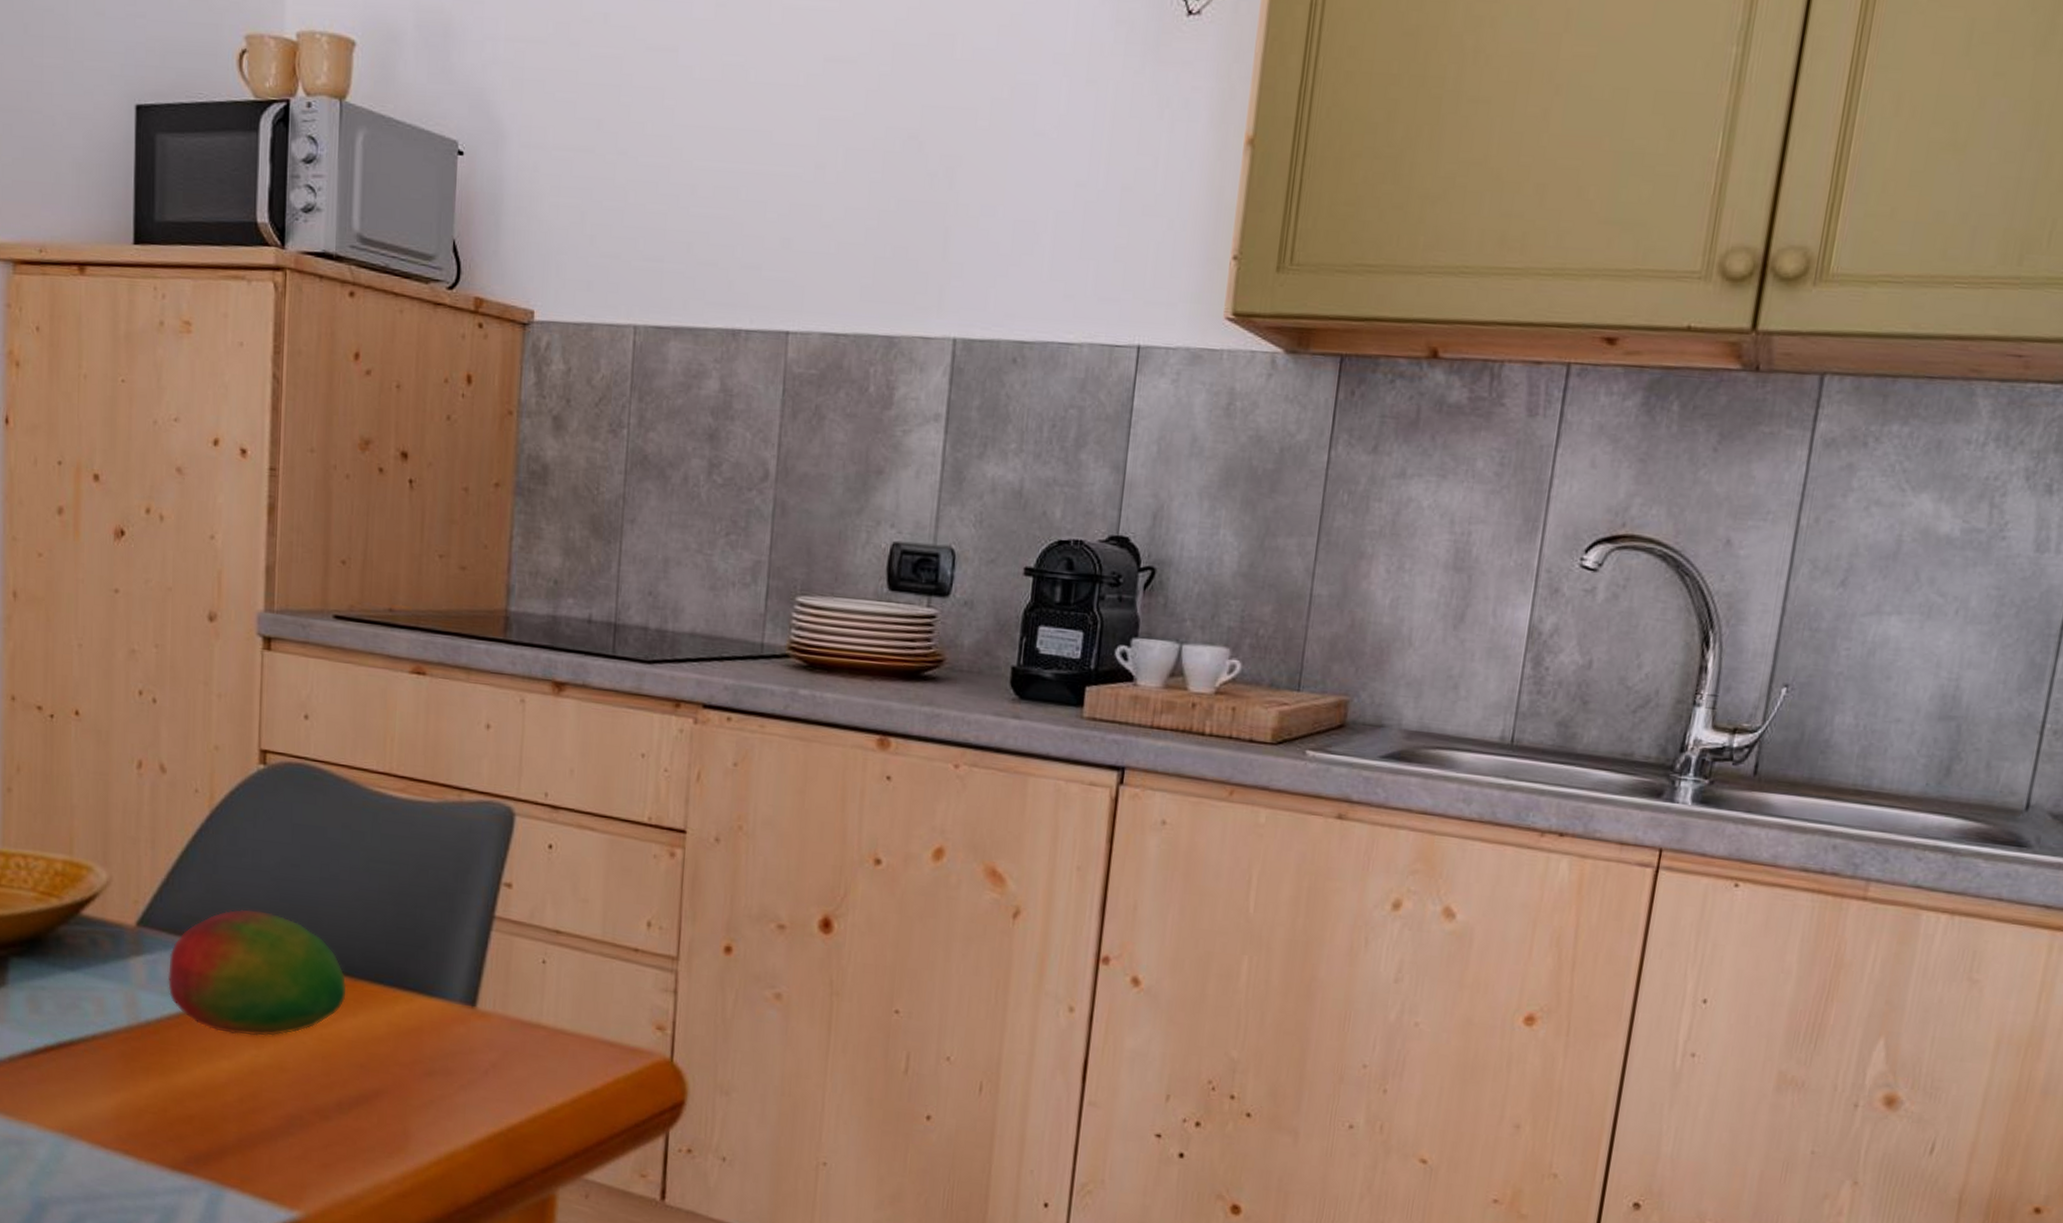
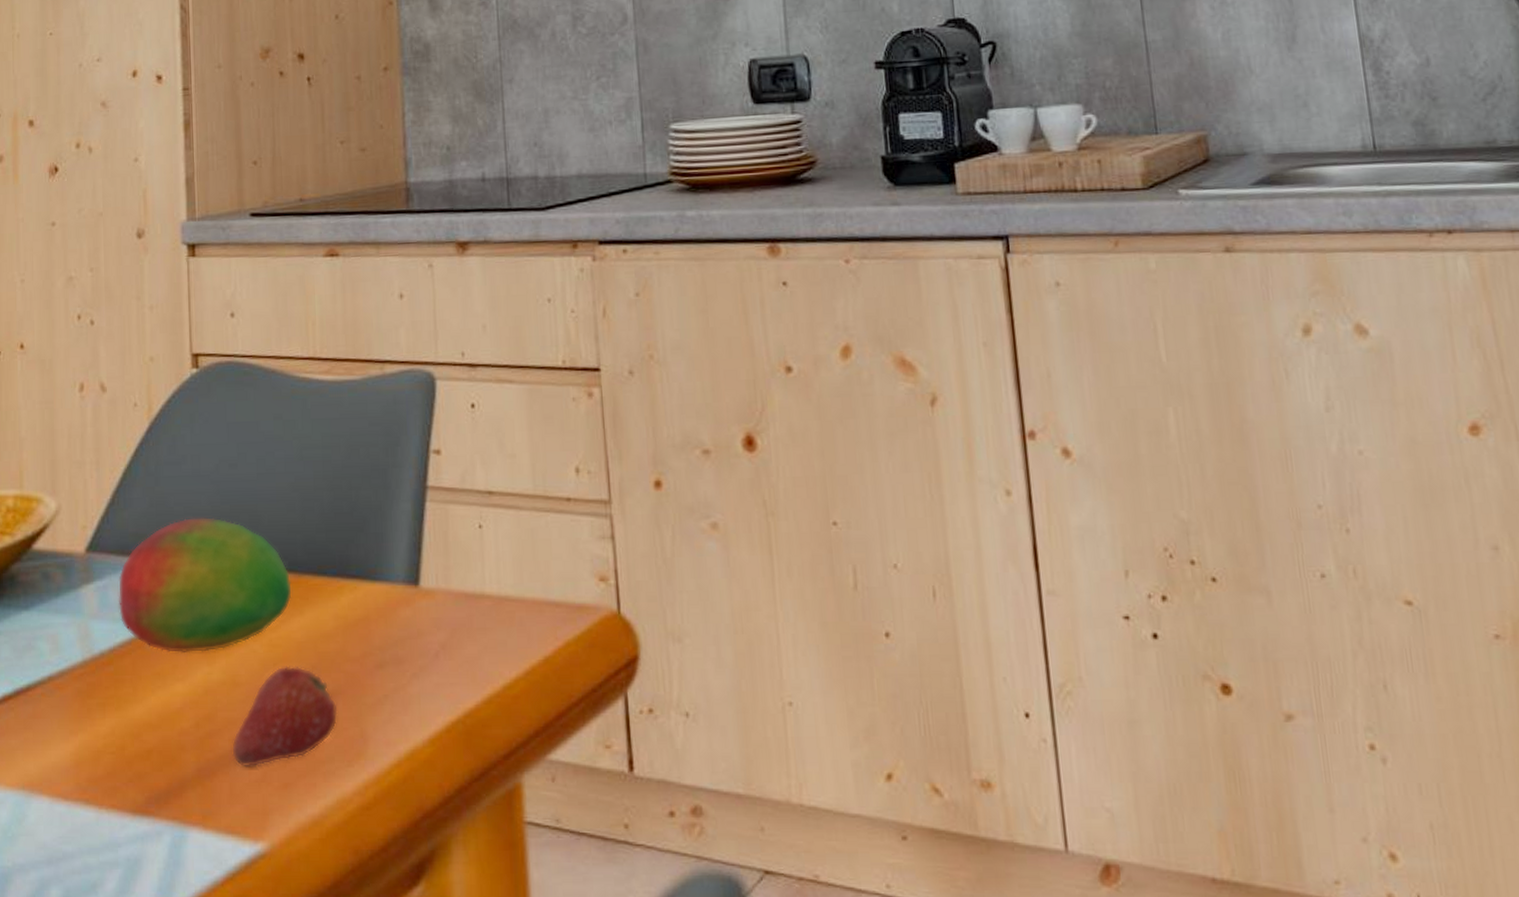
fruit: none [274,1059,383,1146] -> present [232,665,338,768]

